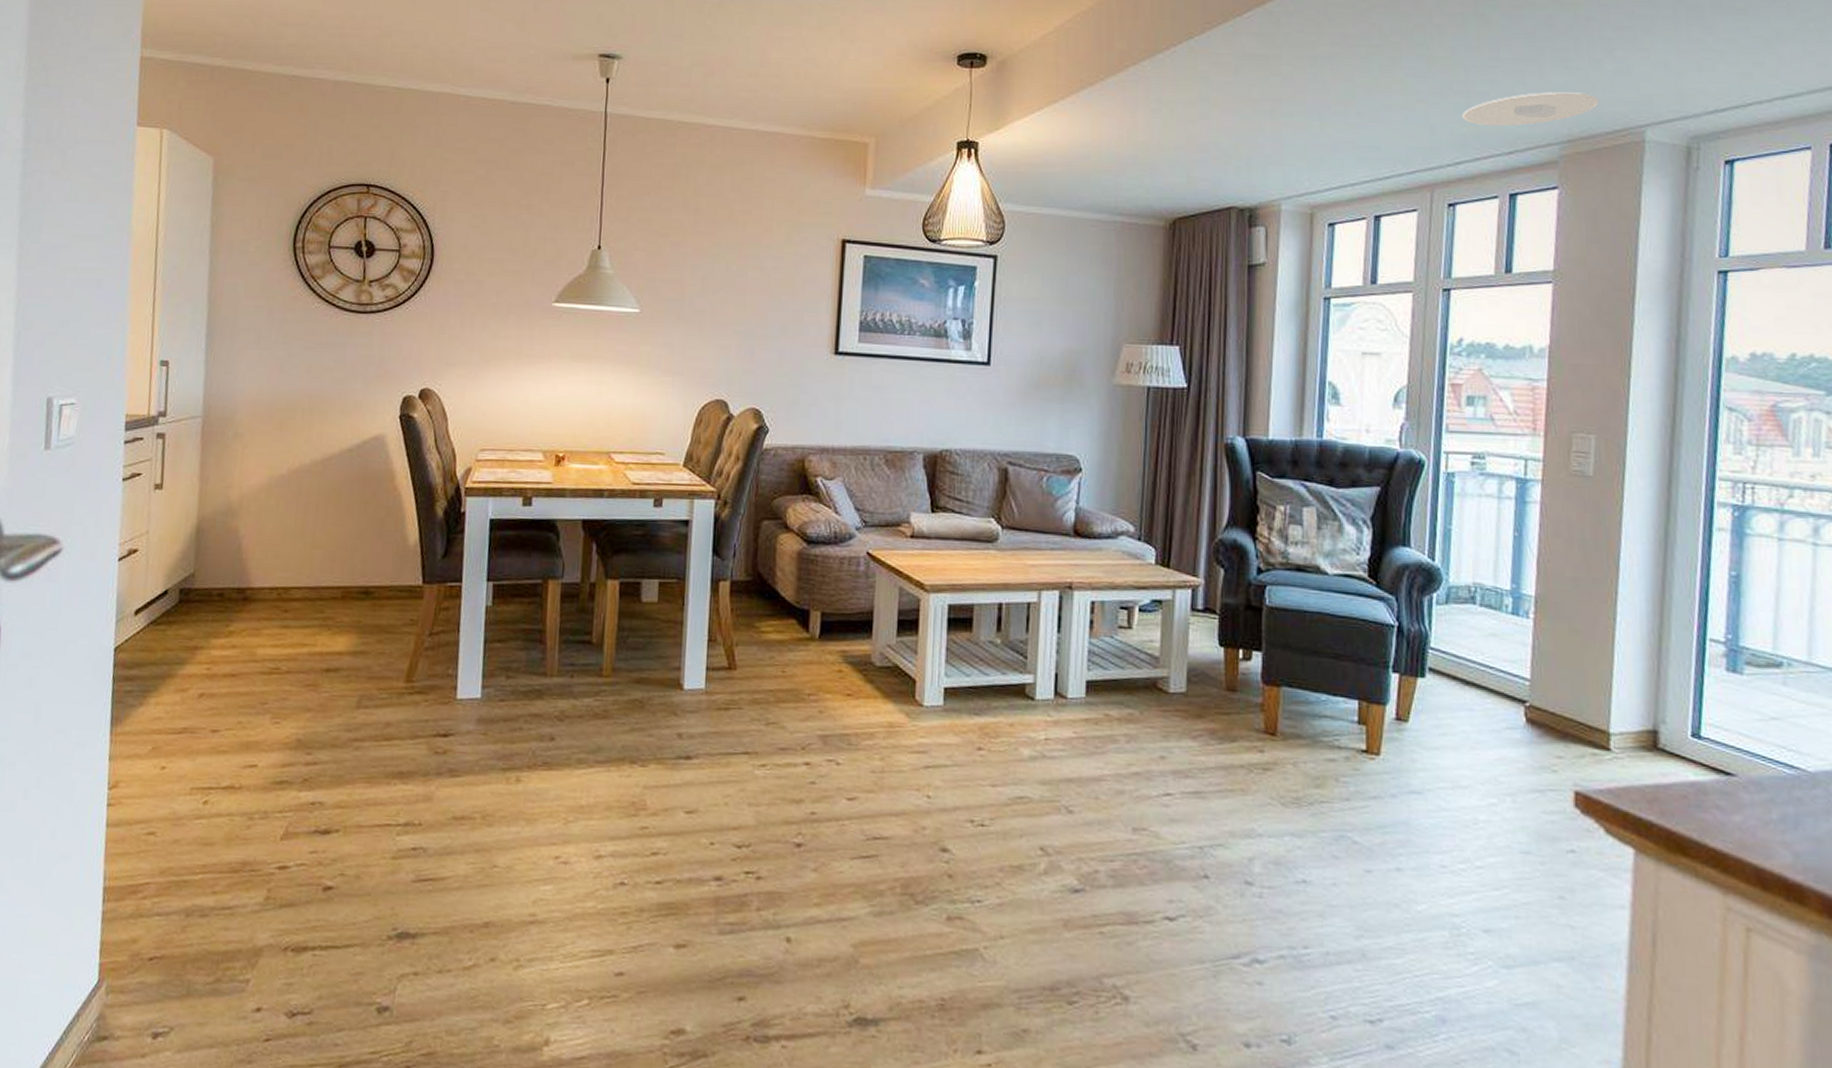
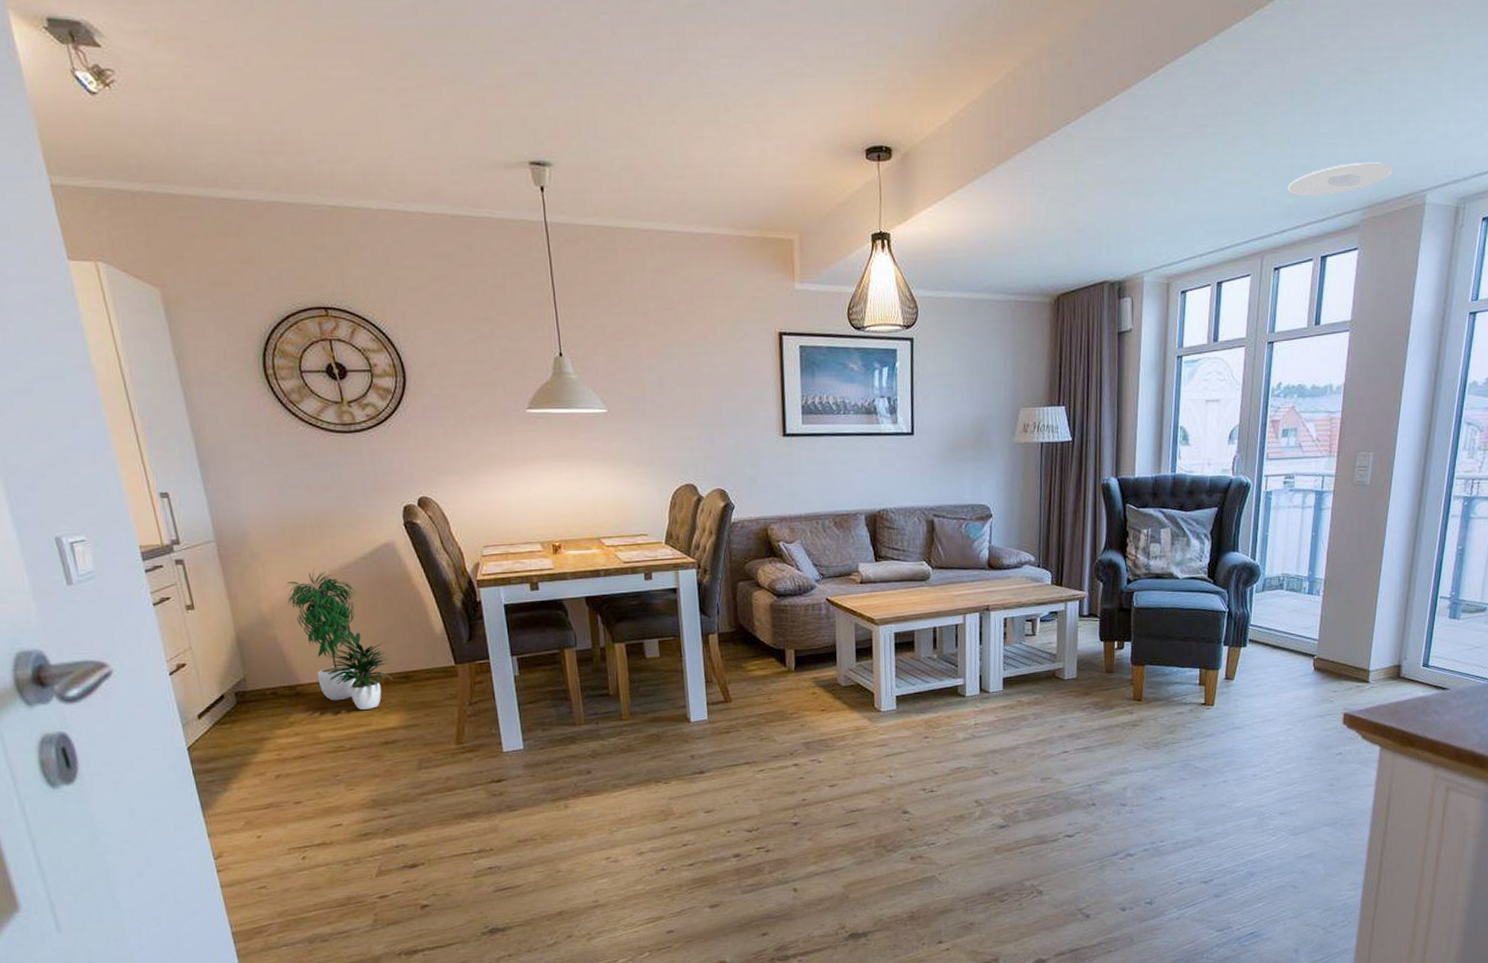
potted plant: none [258,459,354,627] -> present [284,570,394,710]

